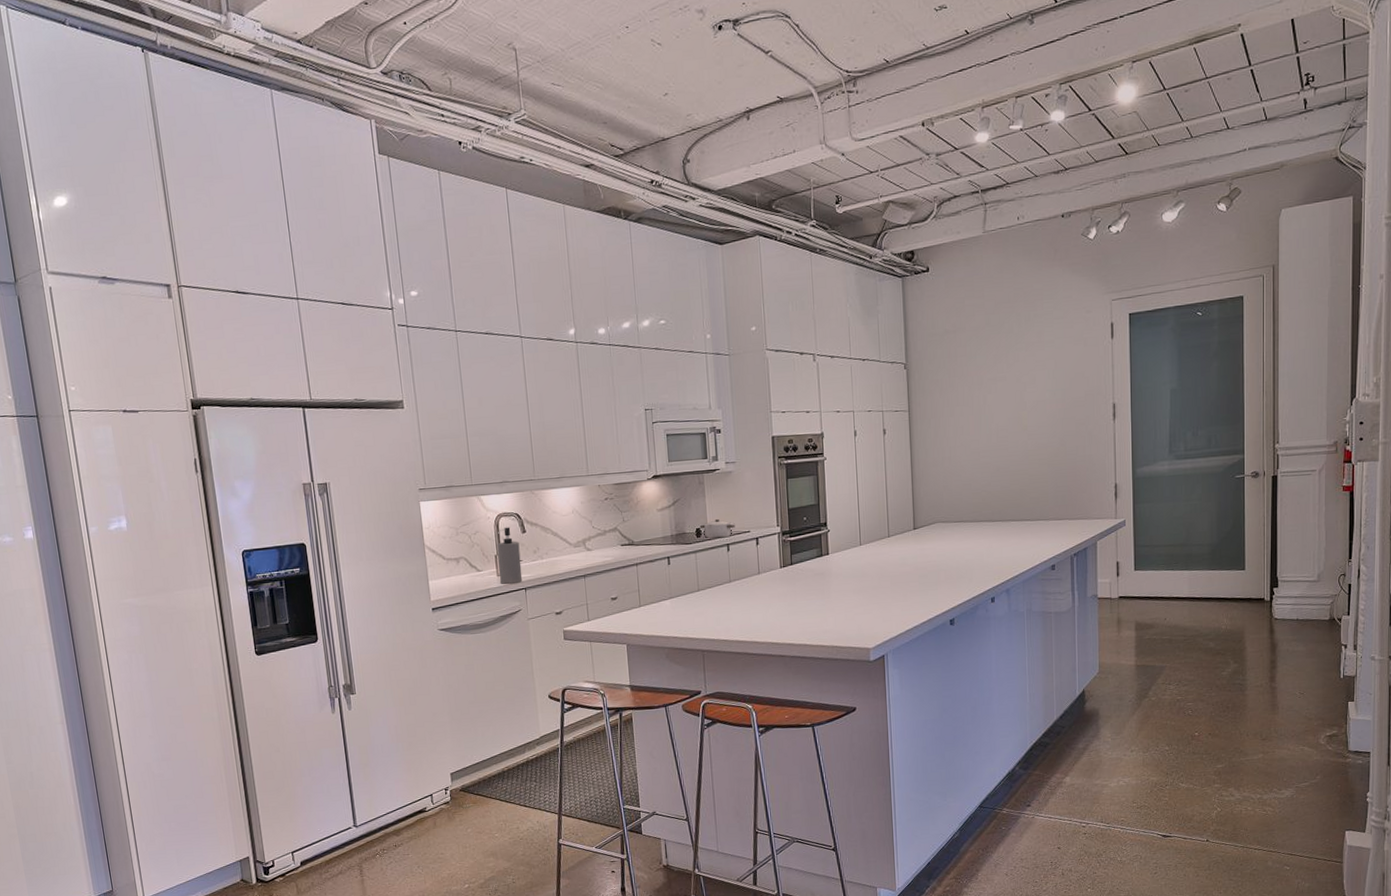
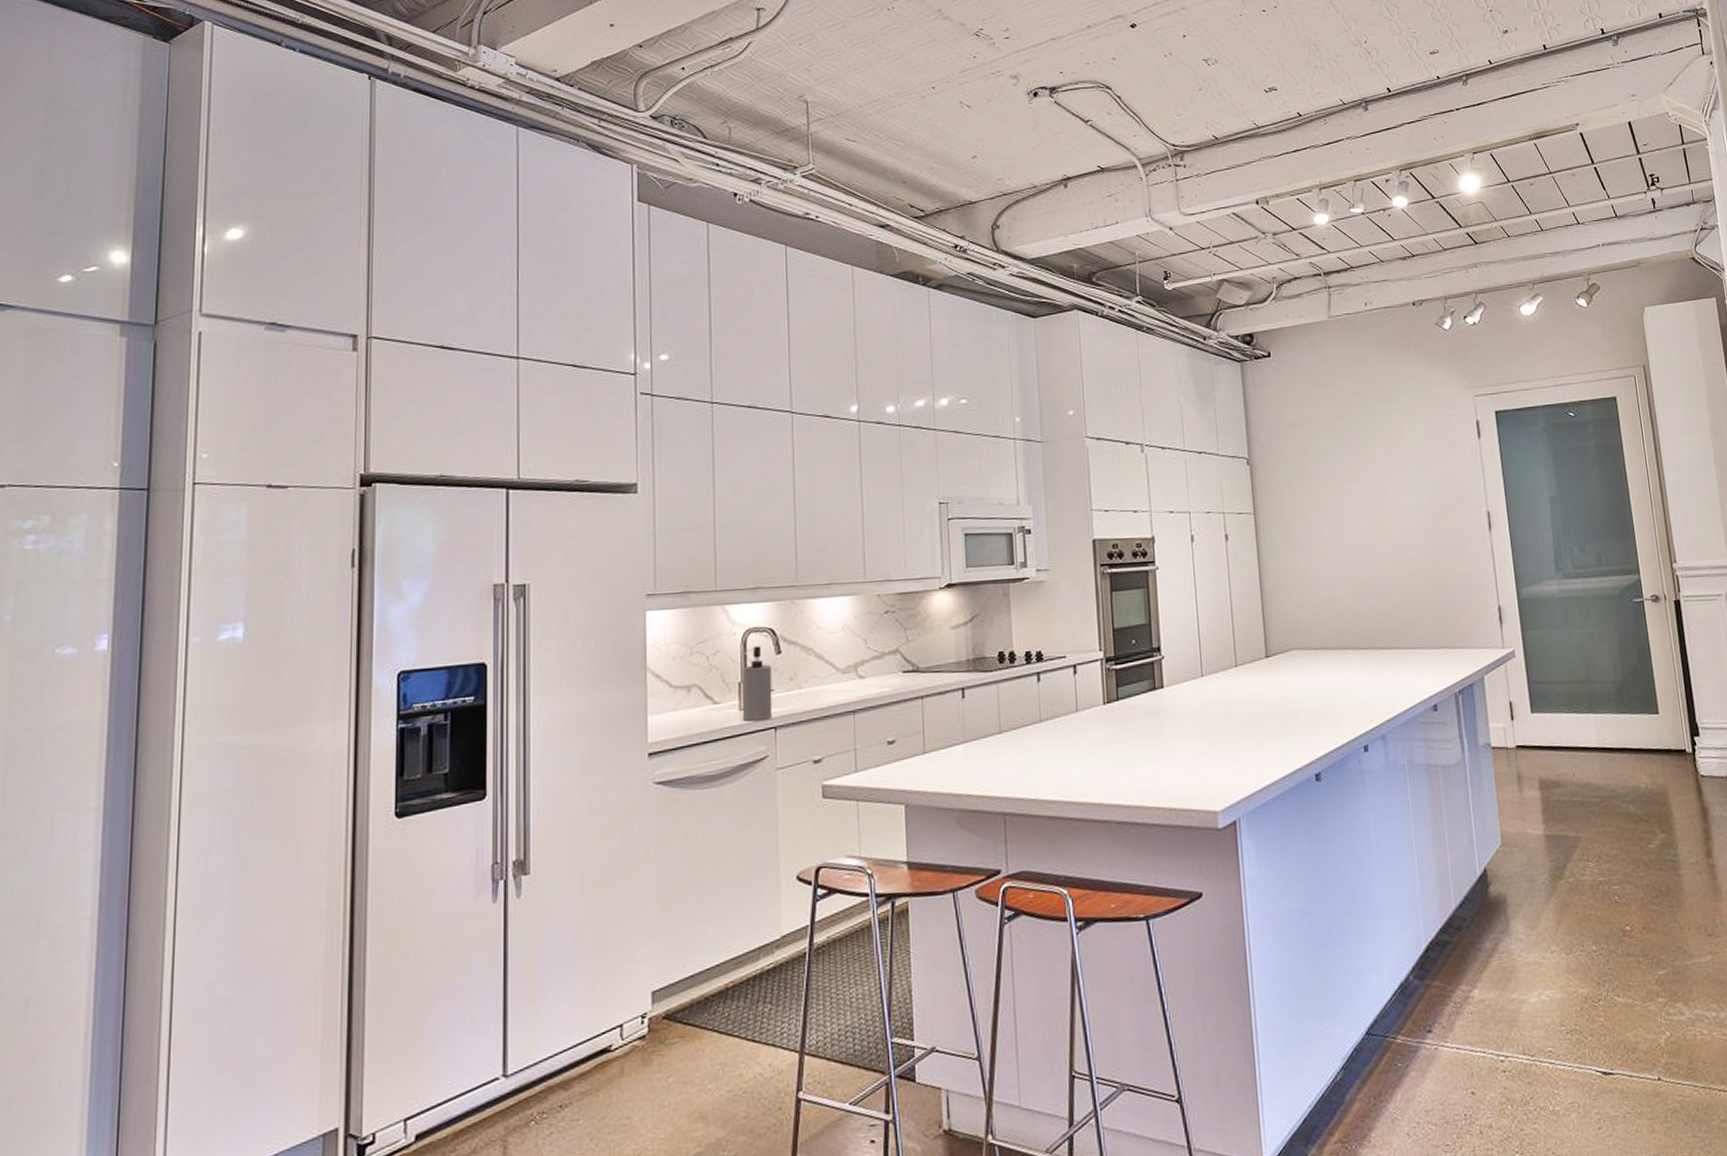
cooking pot: present [699,519,735,539] -> none [1003,641,1048,666]

